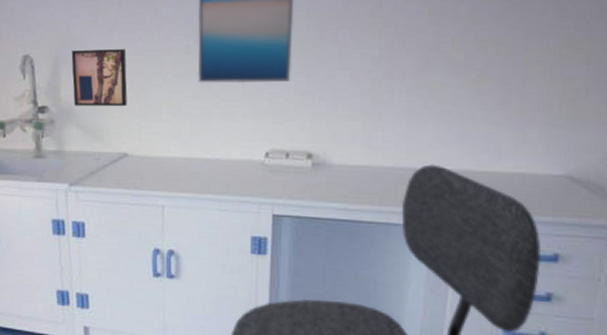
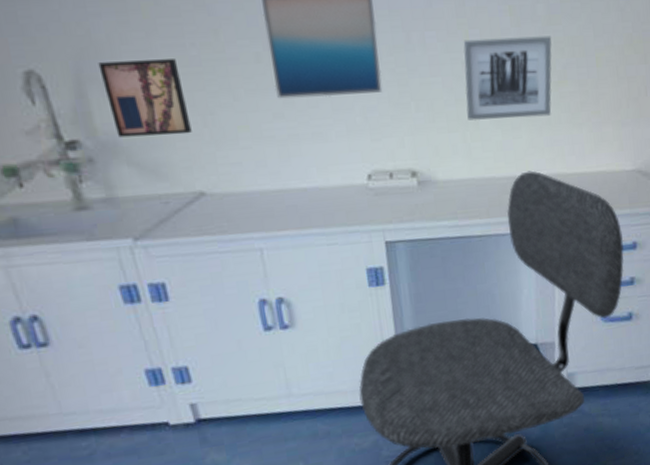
wall art: none [371,35,474,112] -> present [463,36,552,121]

